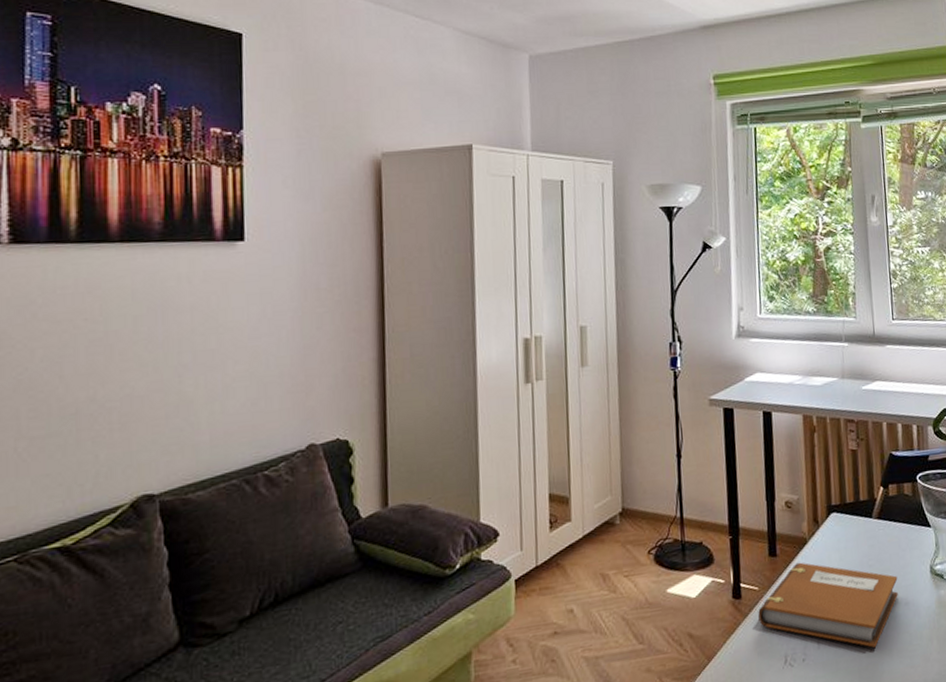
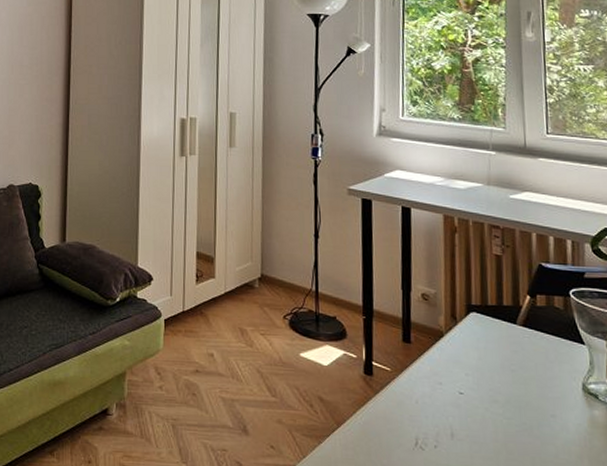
notebook: present [758,562,898,648] -> none [389,353,544,451]

